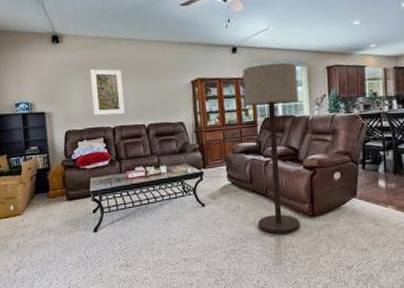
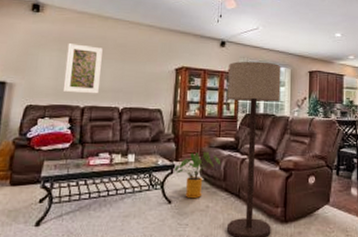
house plant: none [203,157,245,201] -> present [174,151,220,199]

